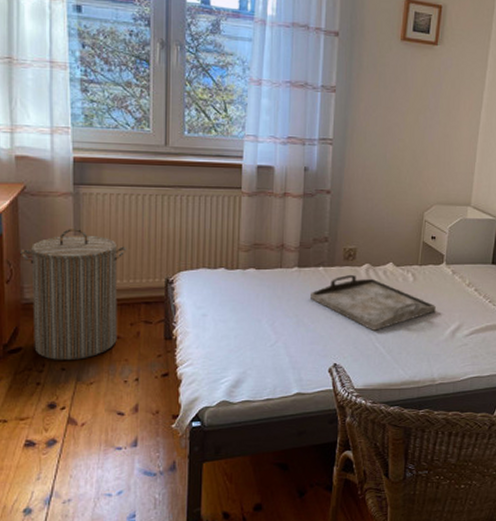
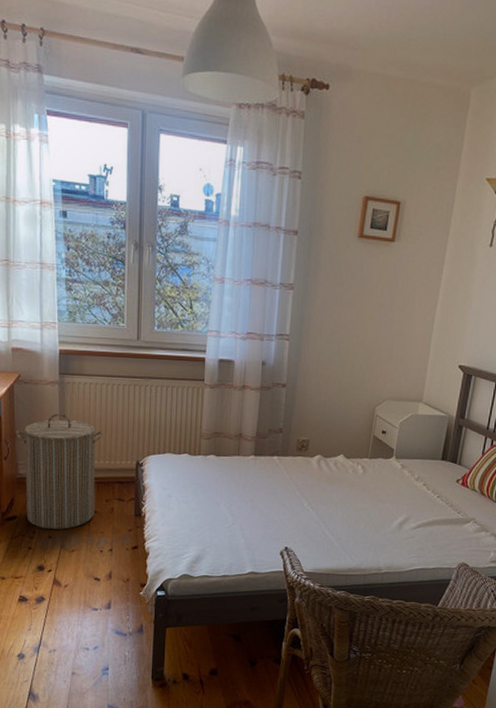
serving tray: present [309,274,436,331] -> none [264,464,384,519]

